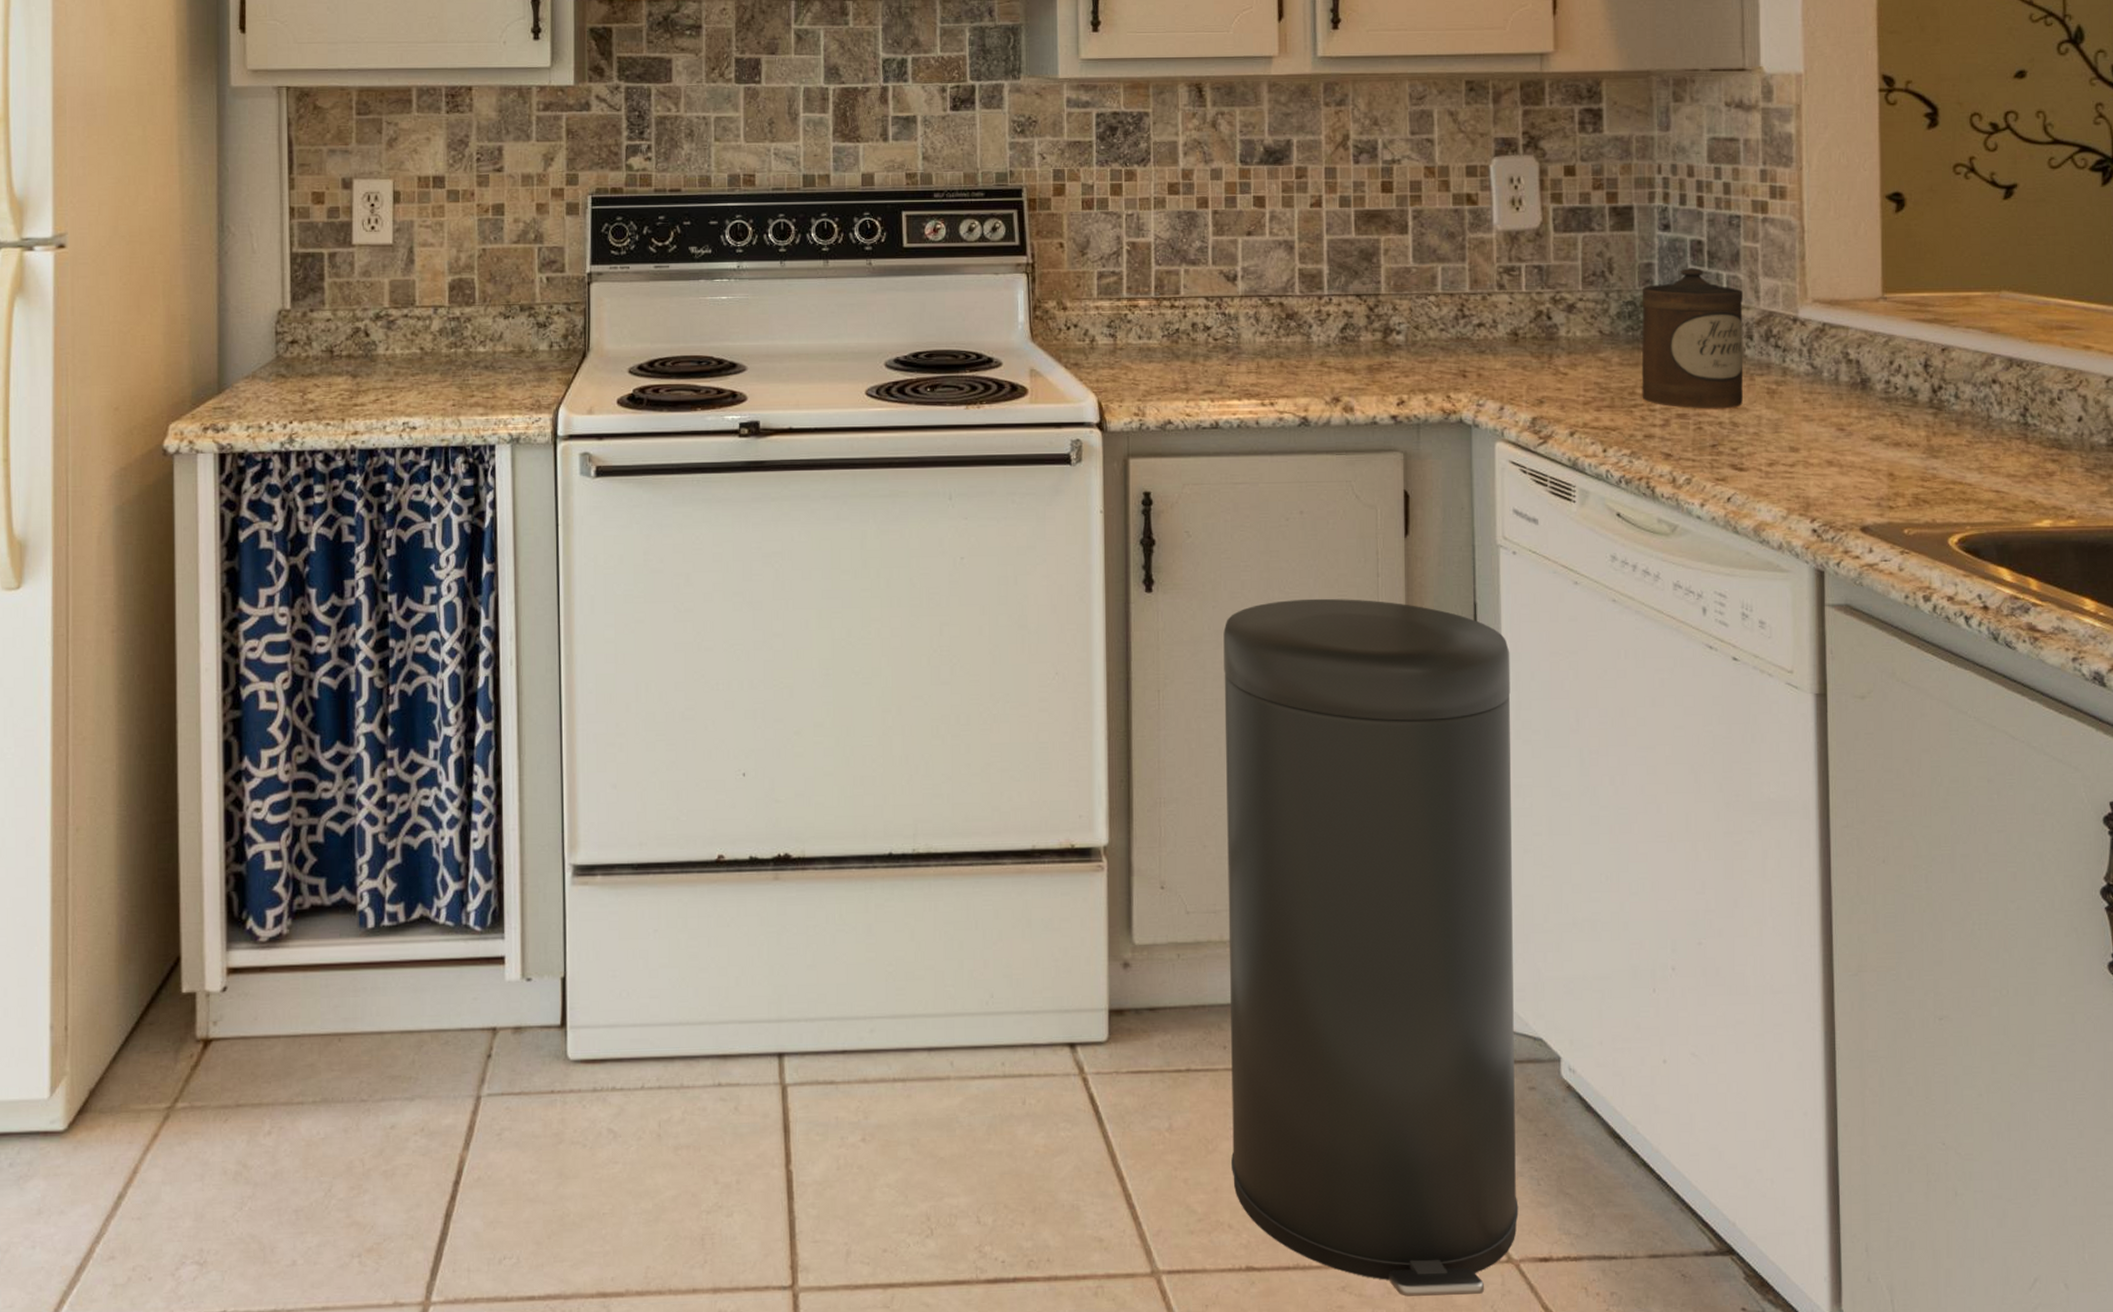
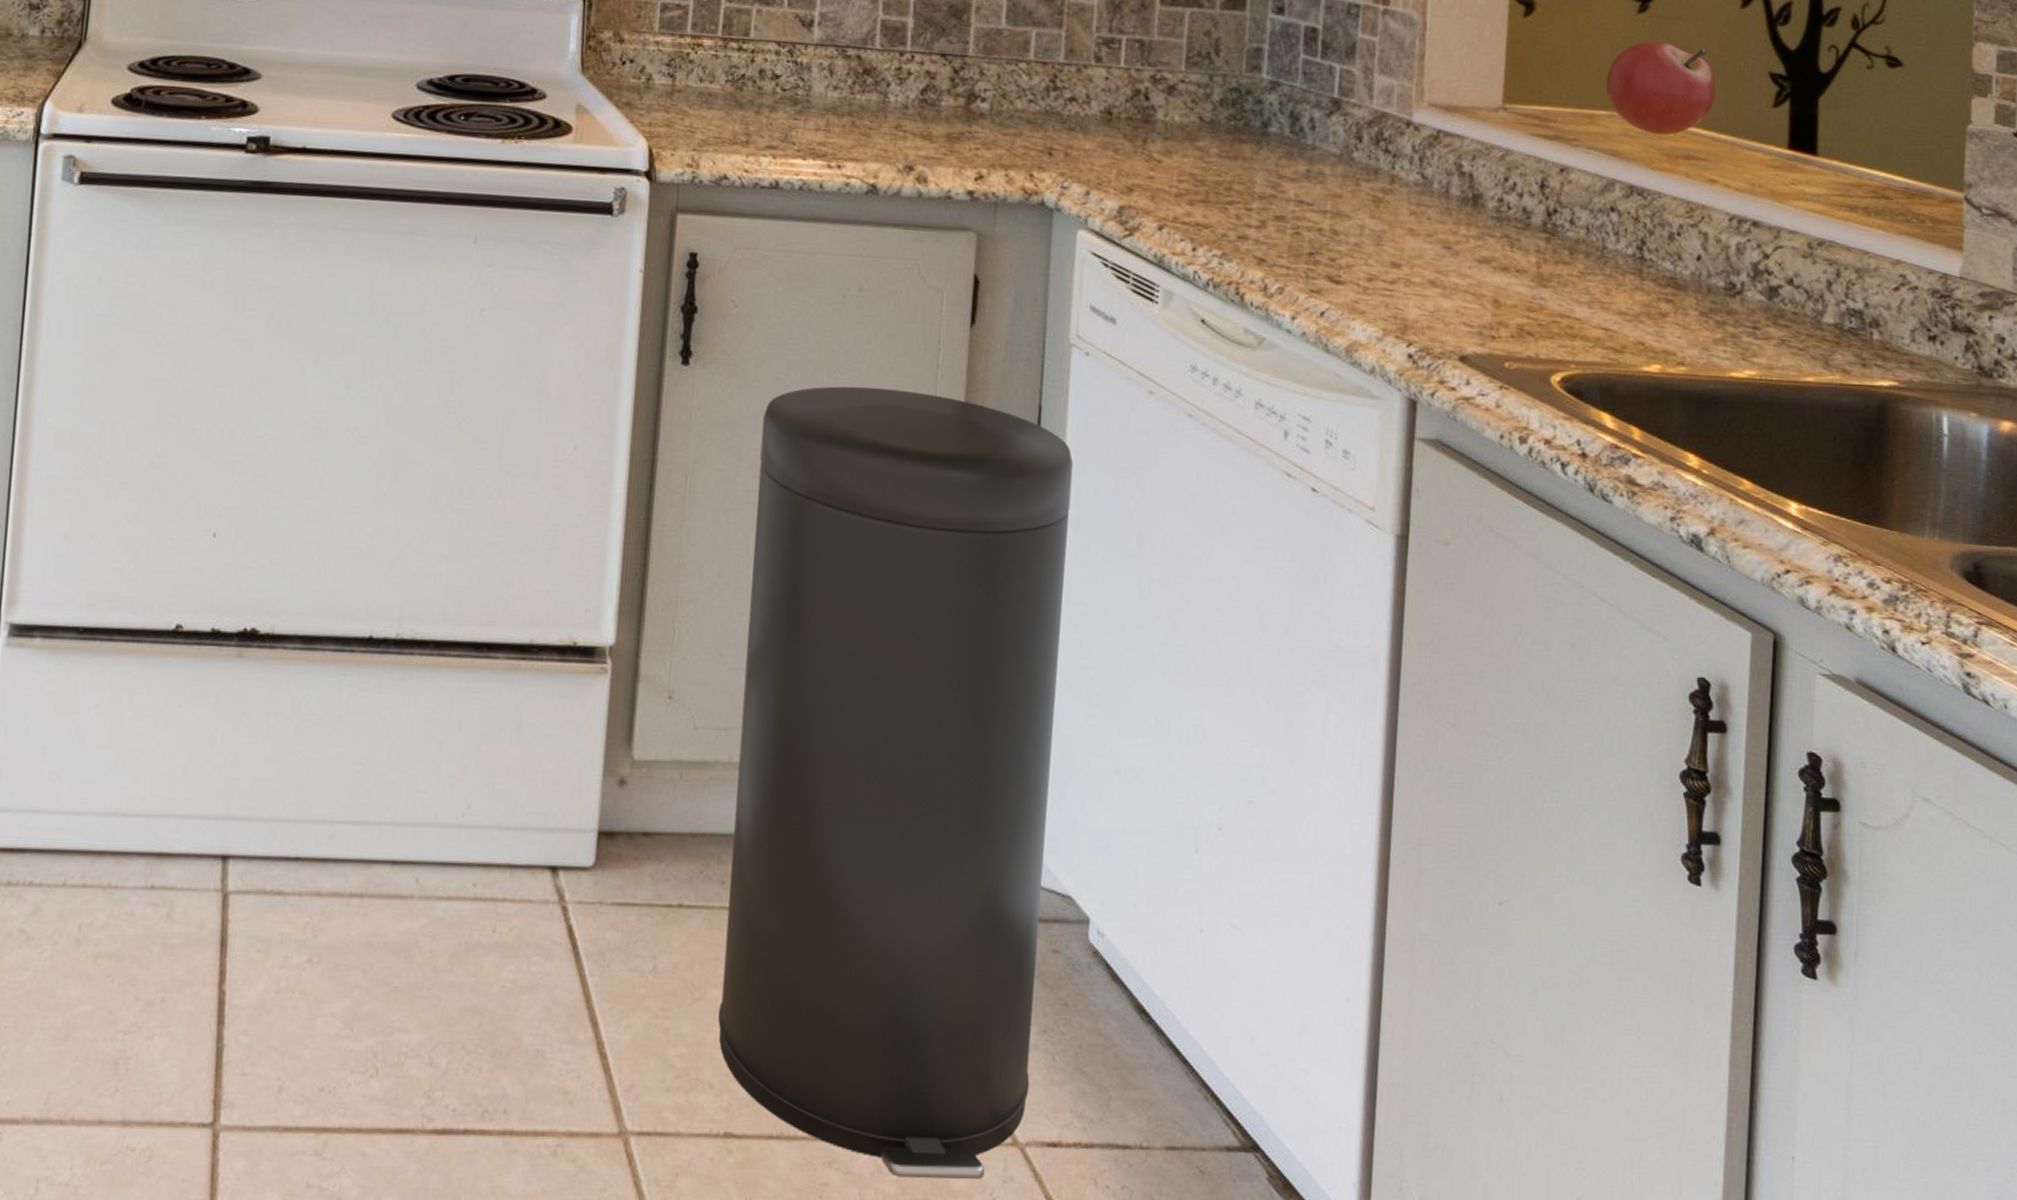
canister: present [1641,268,1743,409] -> none [1238,57,1356,215]
fruit: none [1978,224,2084,310] -> present [1606,41,1716,136]

